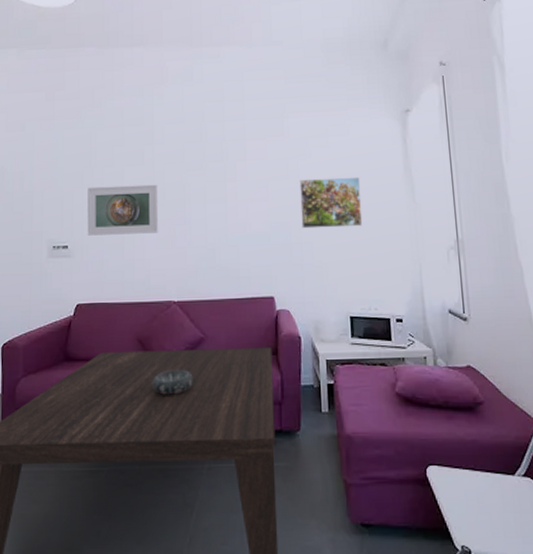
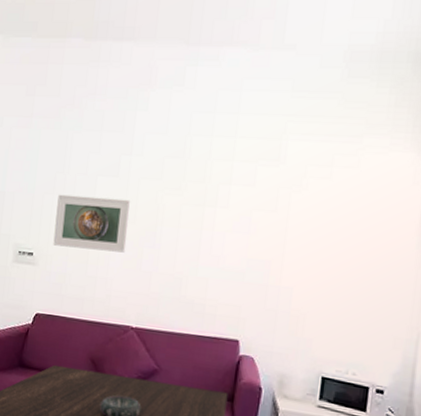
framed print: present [299,177,363,229] -> none [283,214,363,278]

